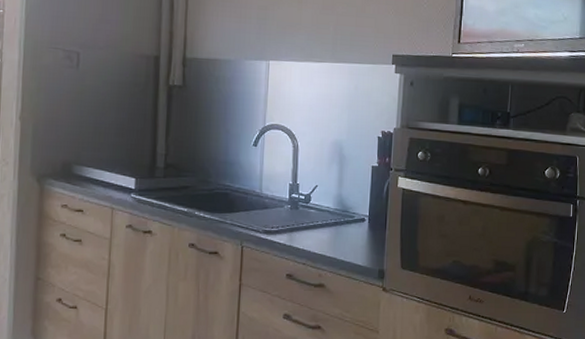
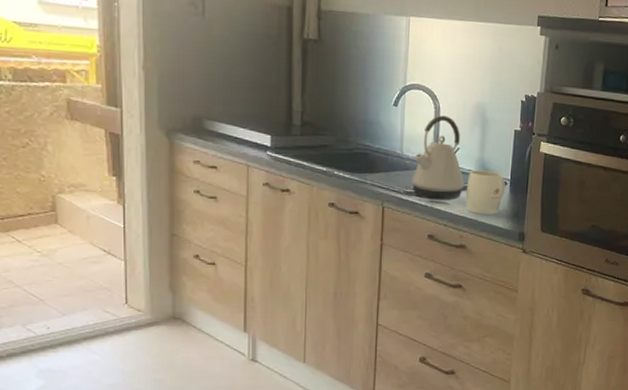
kettle: none [269,154,323,240] -> present [411,115,465,202]
mug: none [324,207,364,252] -> present [465,170,505,215]

